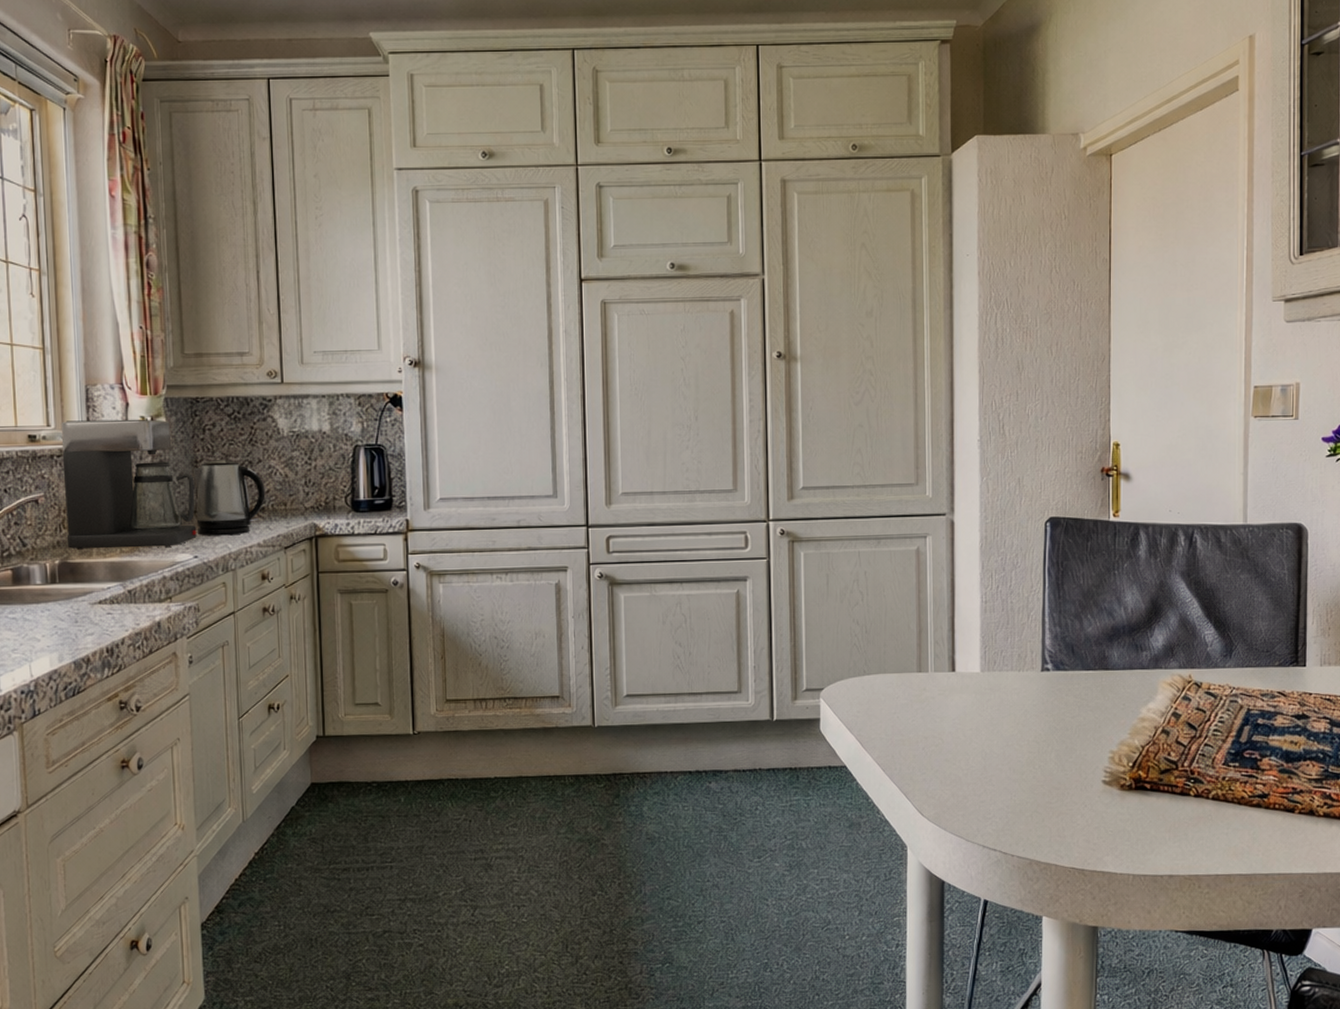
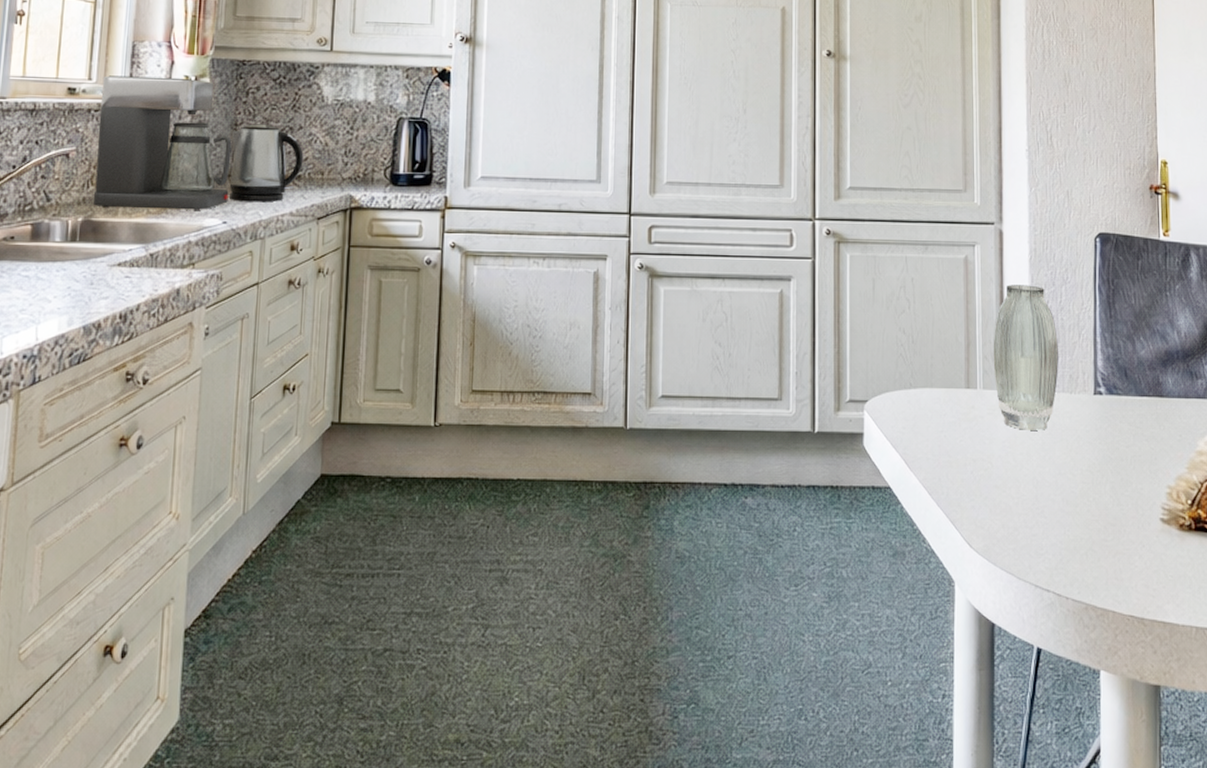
vase: none [944,571,1007,708] -> present [993,285,1059,430]

